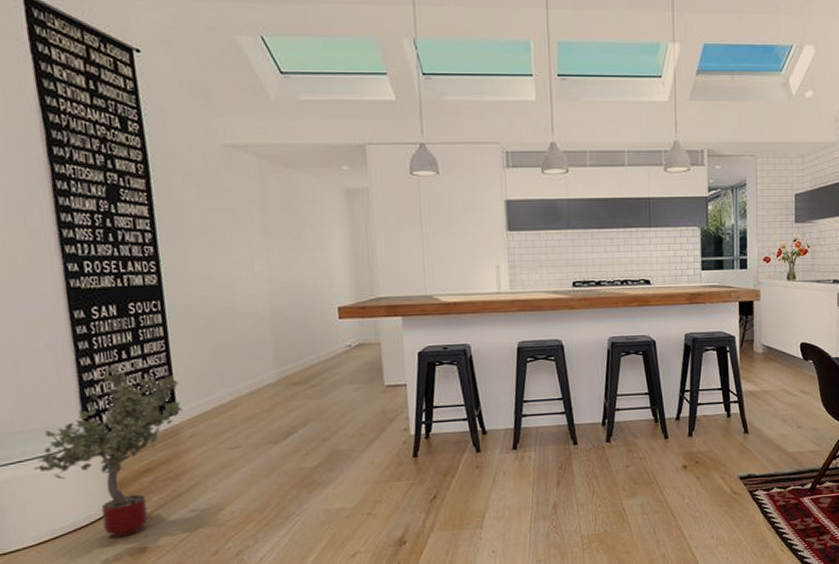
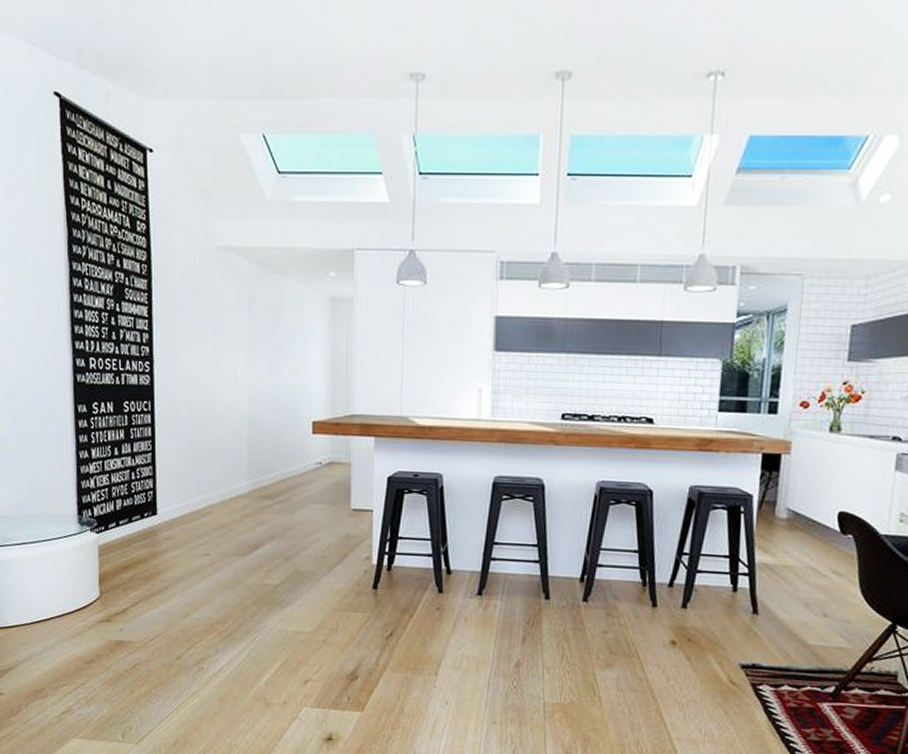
potted tree: present [34,365,183,538] -> none [35,460,162,628]

